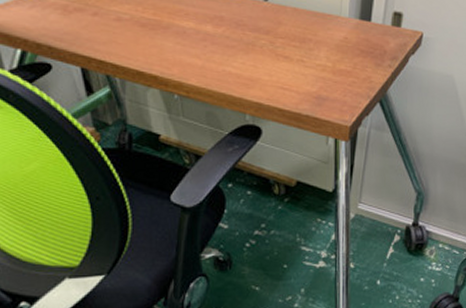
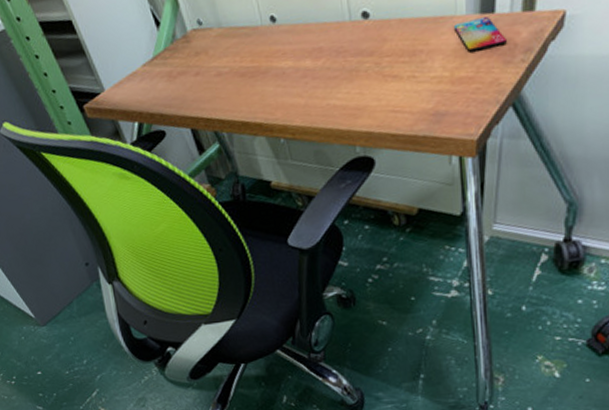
smartphone: none [338,22,379,50] -> present [453,16,507,52]

